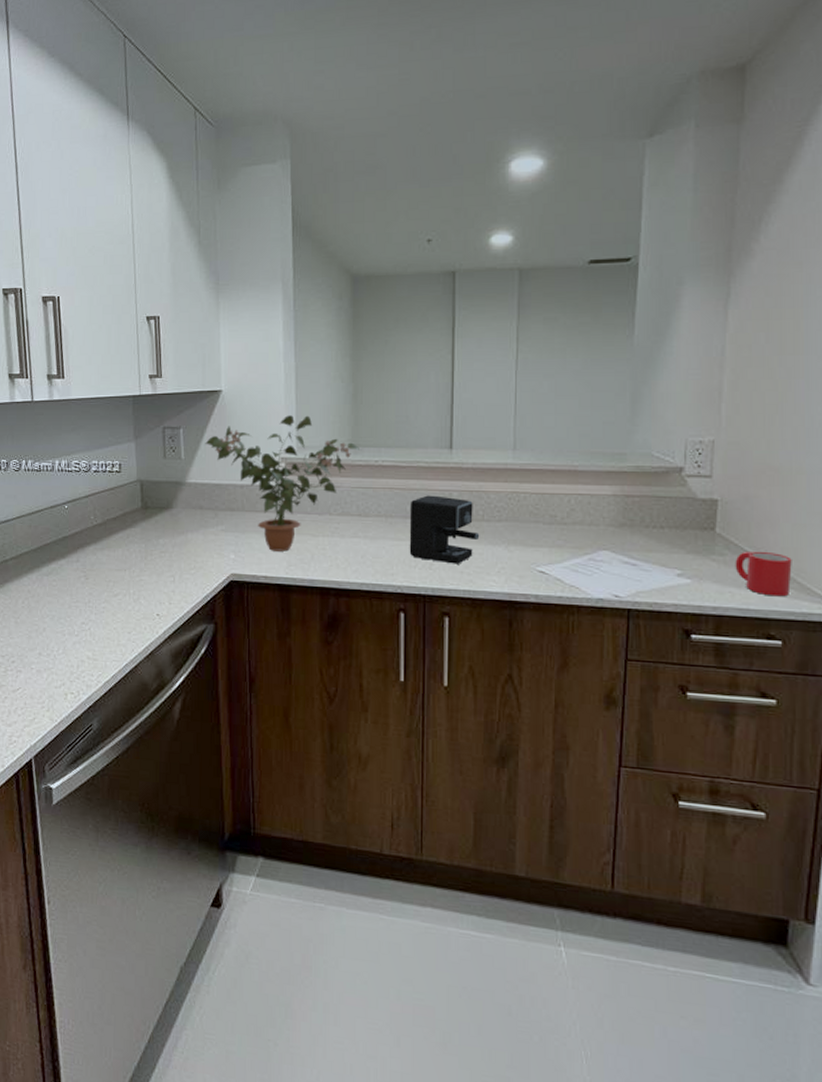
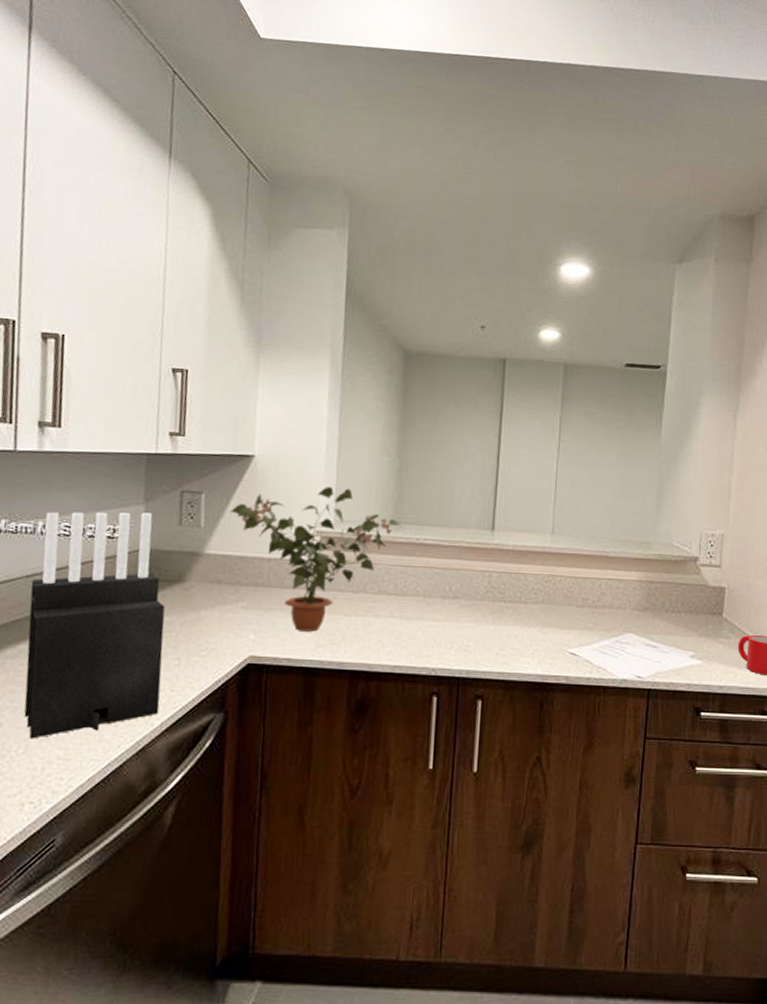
knife block: none [55,449,162,642] -> present [24,512,165,739]
coffee maker: present [409,495,480,564] -> none [446,575,517,646]

